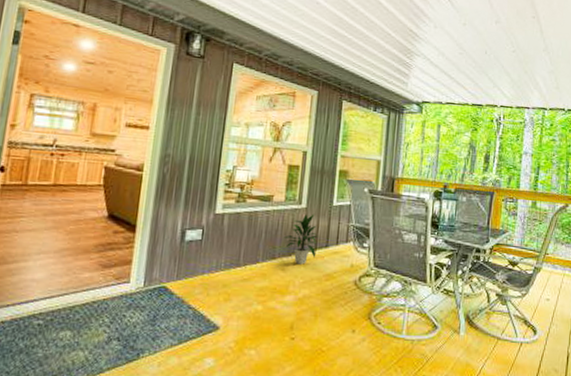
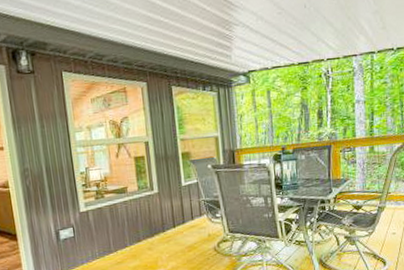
indoor plant: present [283,214,319,265] -> none [144,196,176,242]

